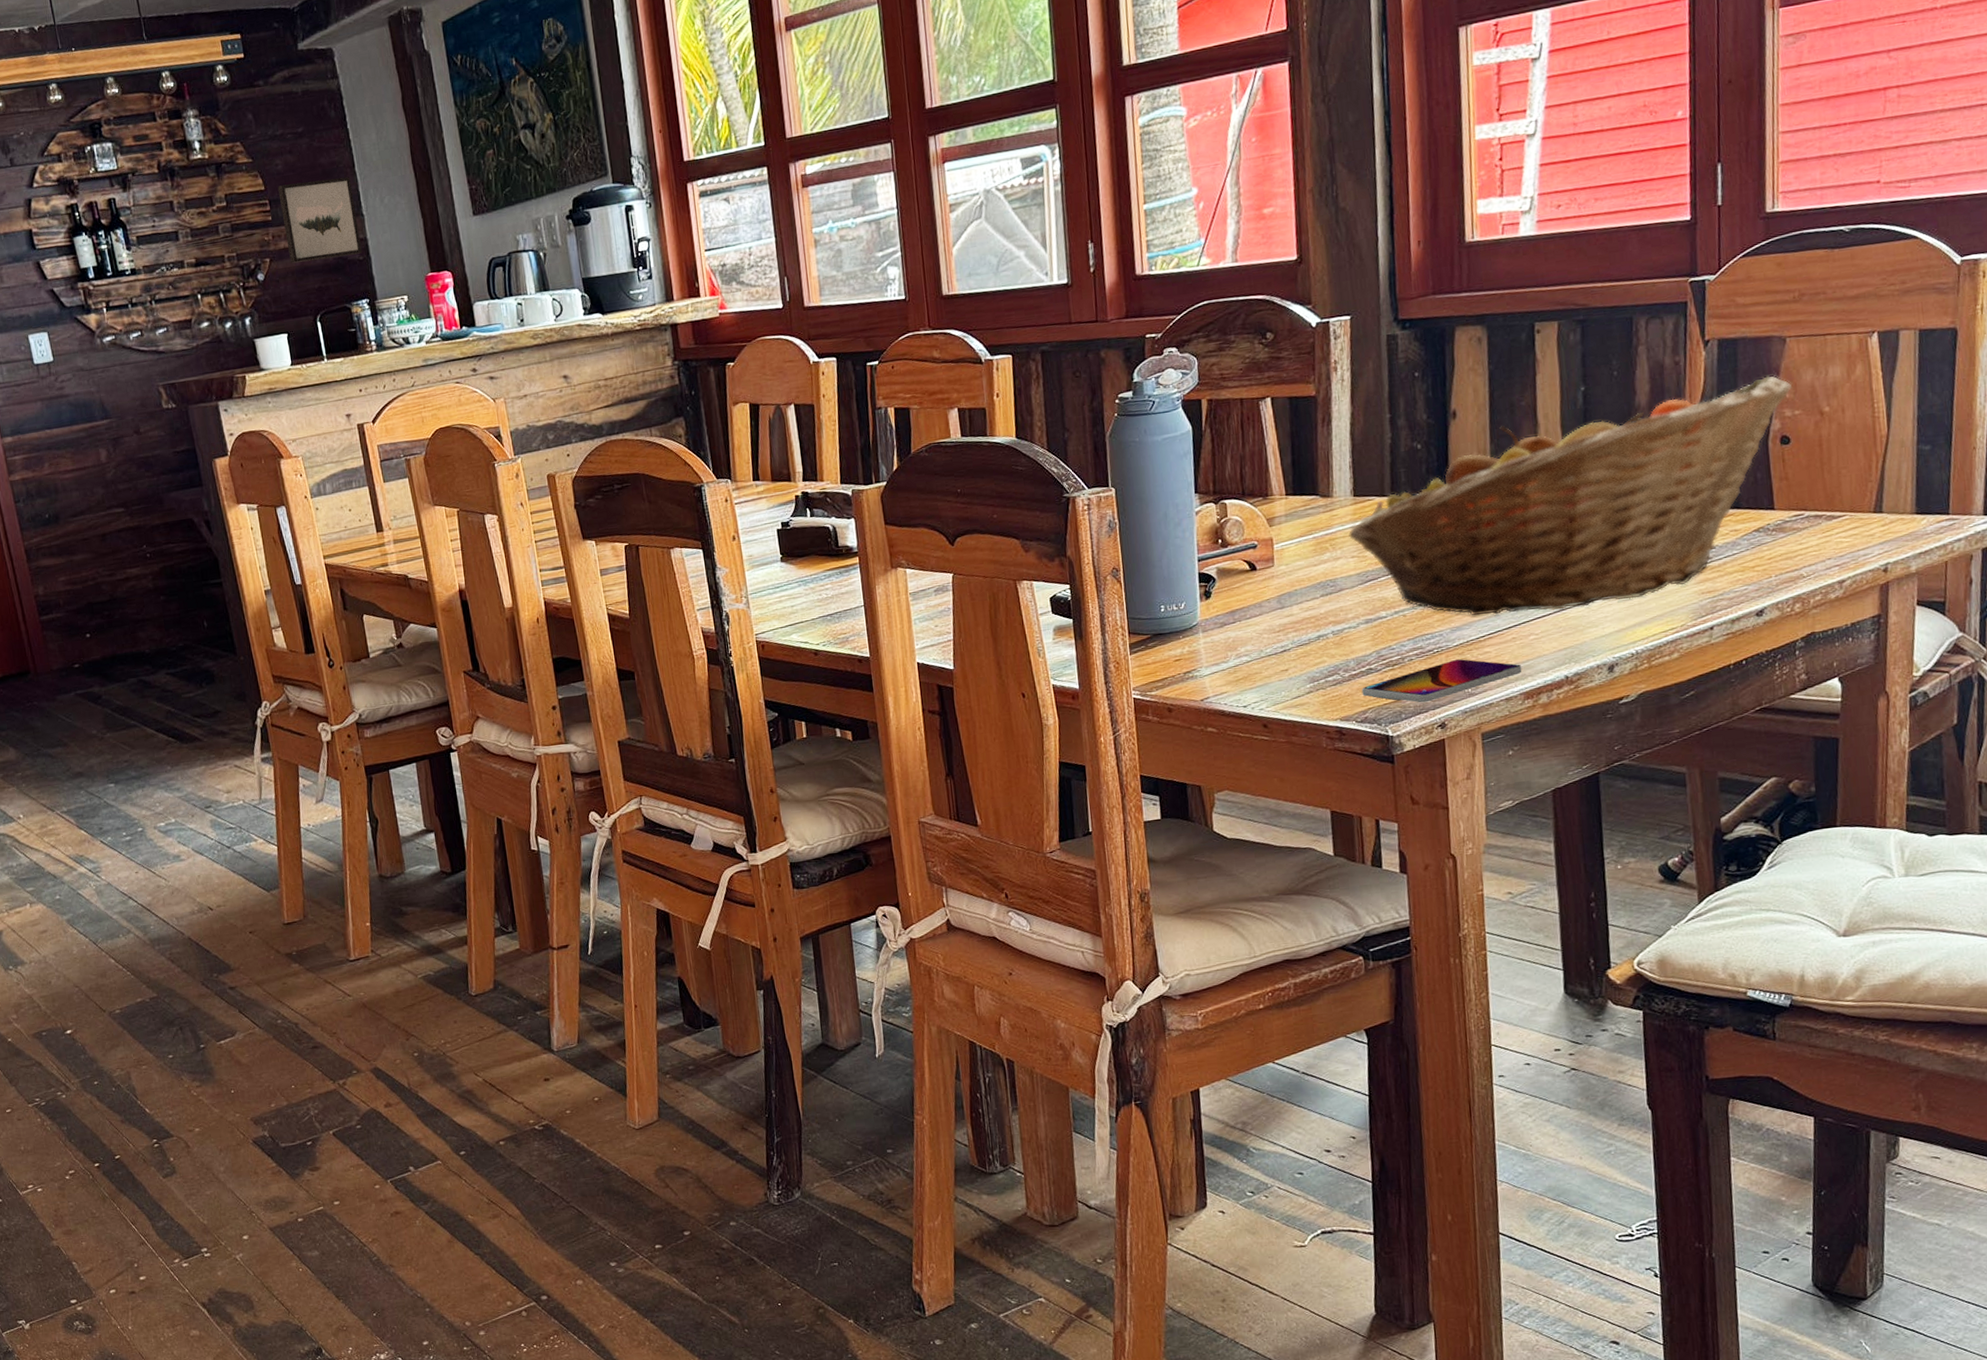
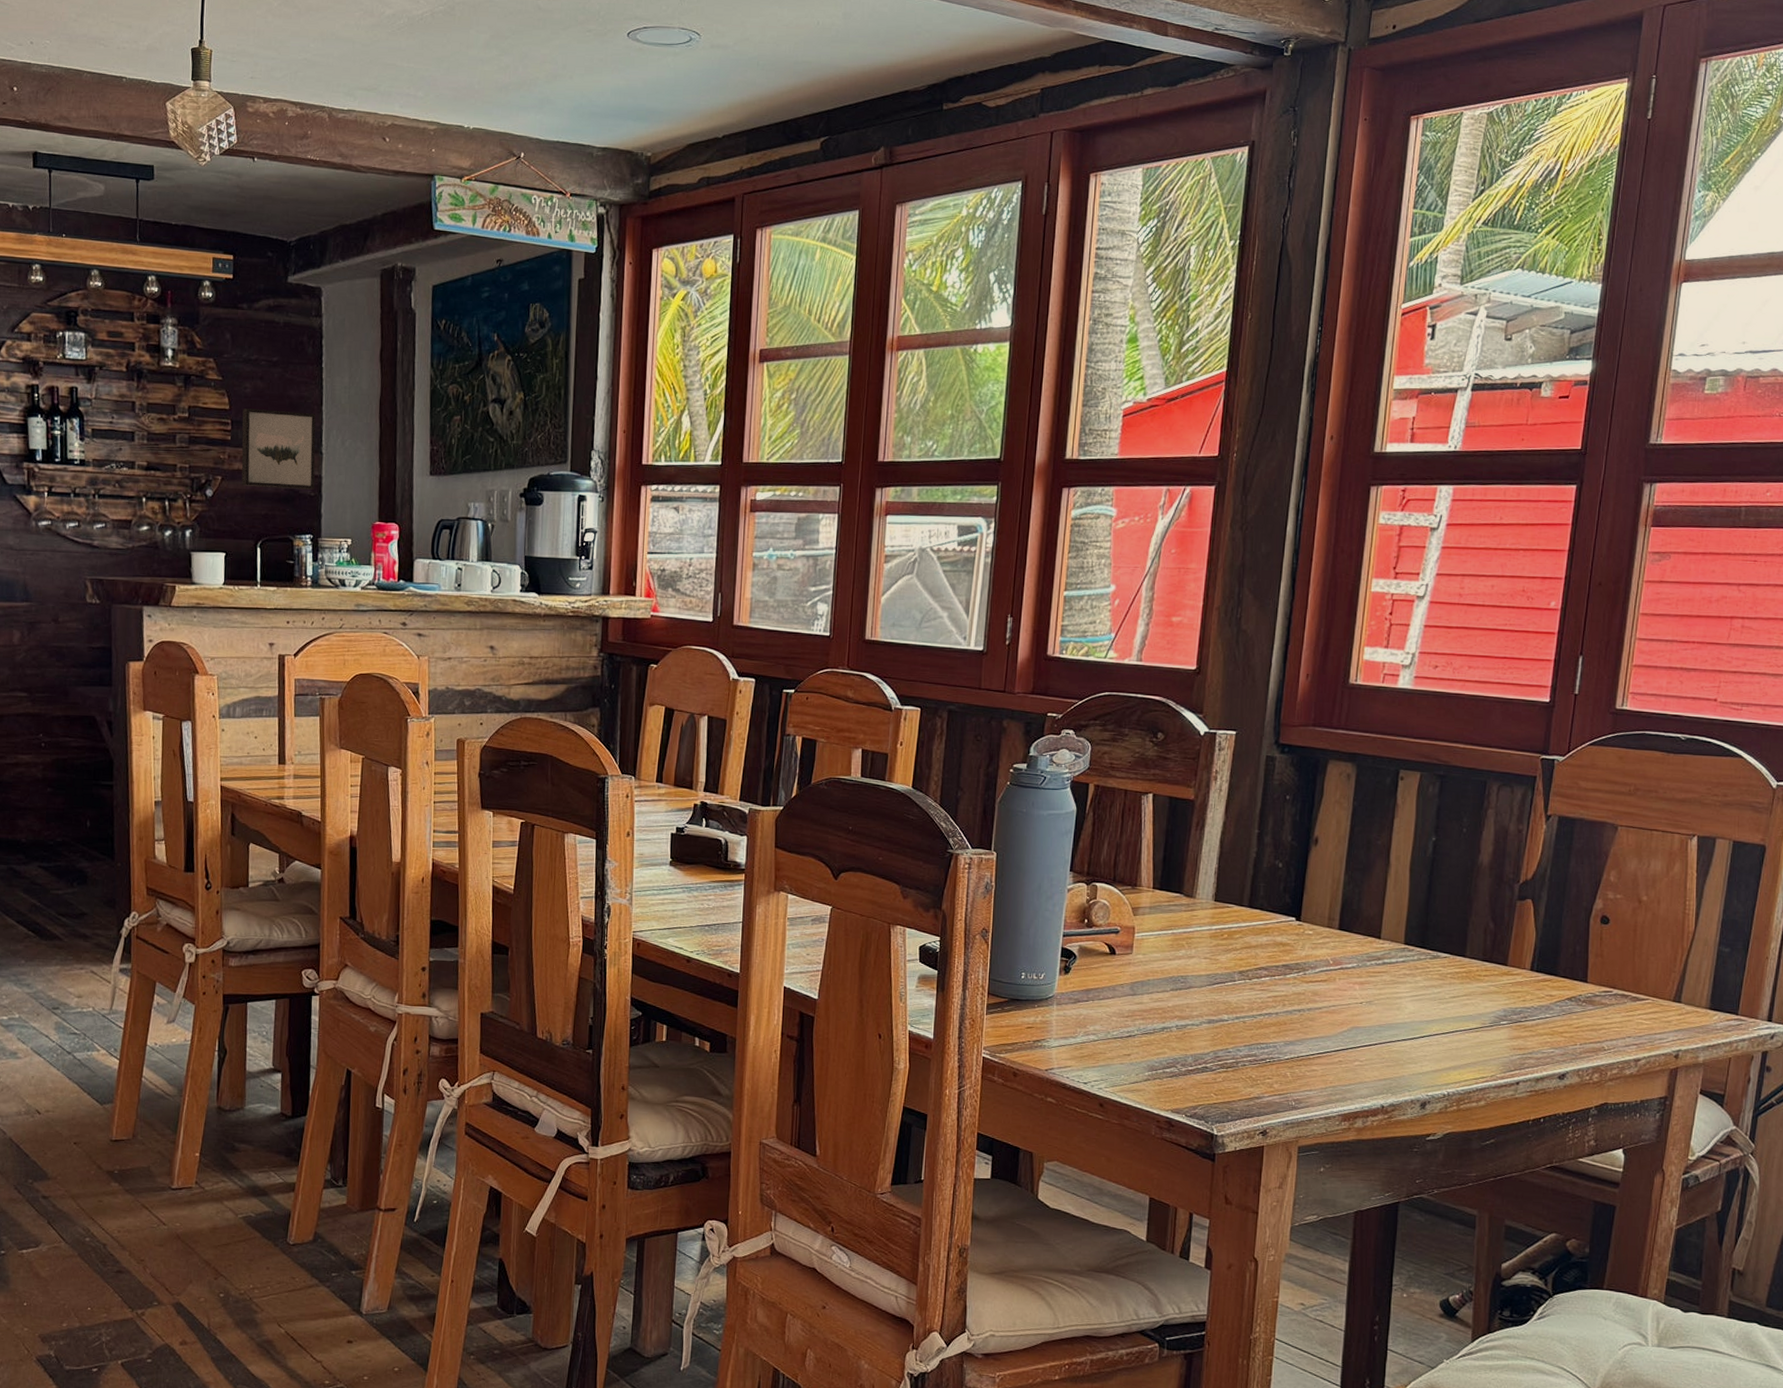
fruit basket: present [1349,375,1792,616] -> none [1205,858,1617,1043]
smartphone: present [1361,659,1522,703] -> none [1195,1072,1344,1109]

